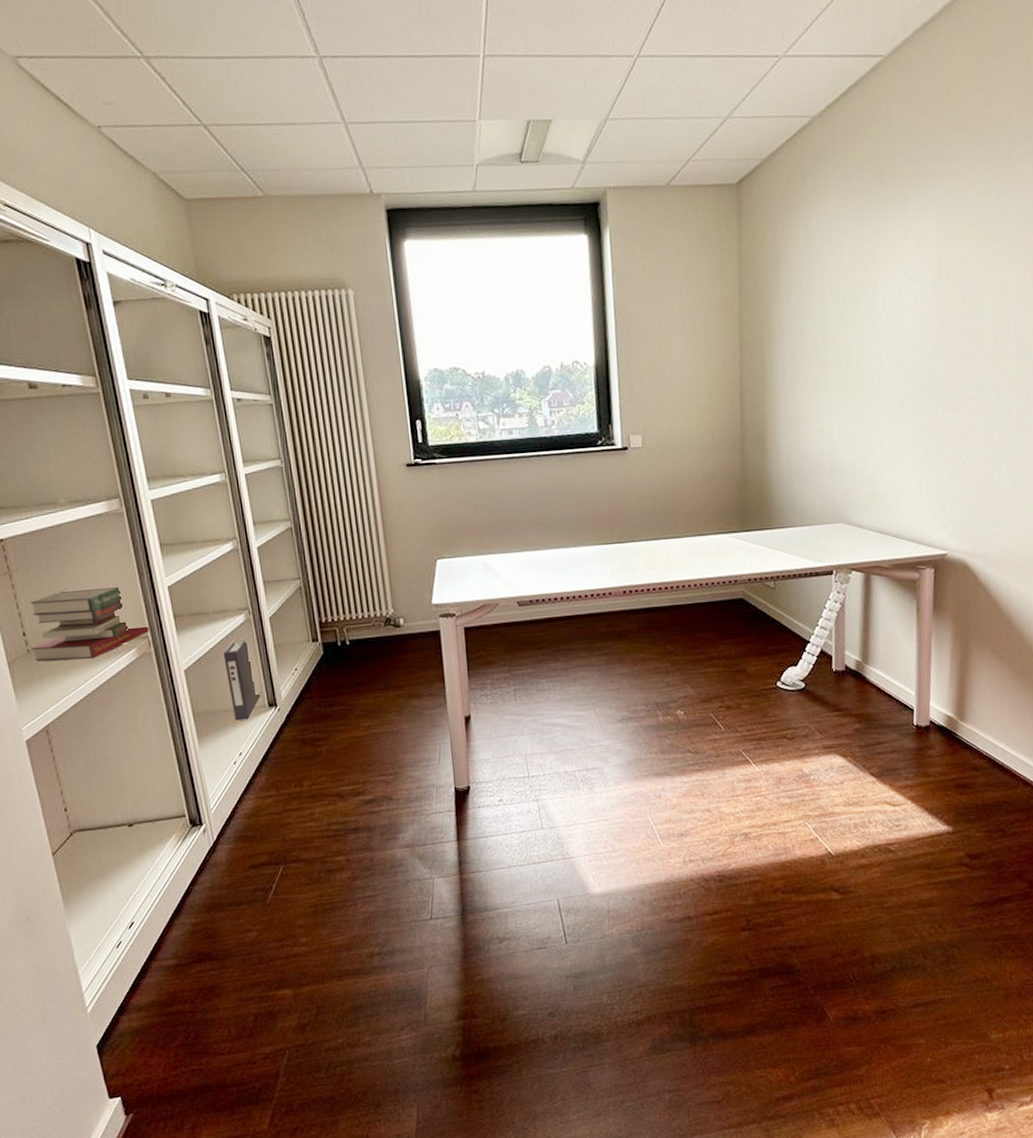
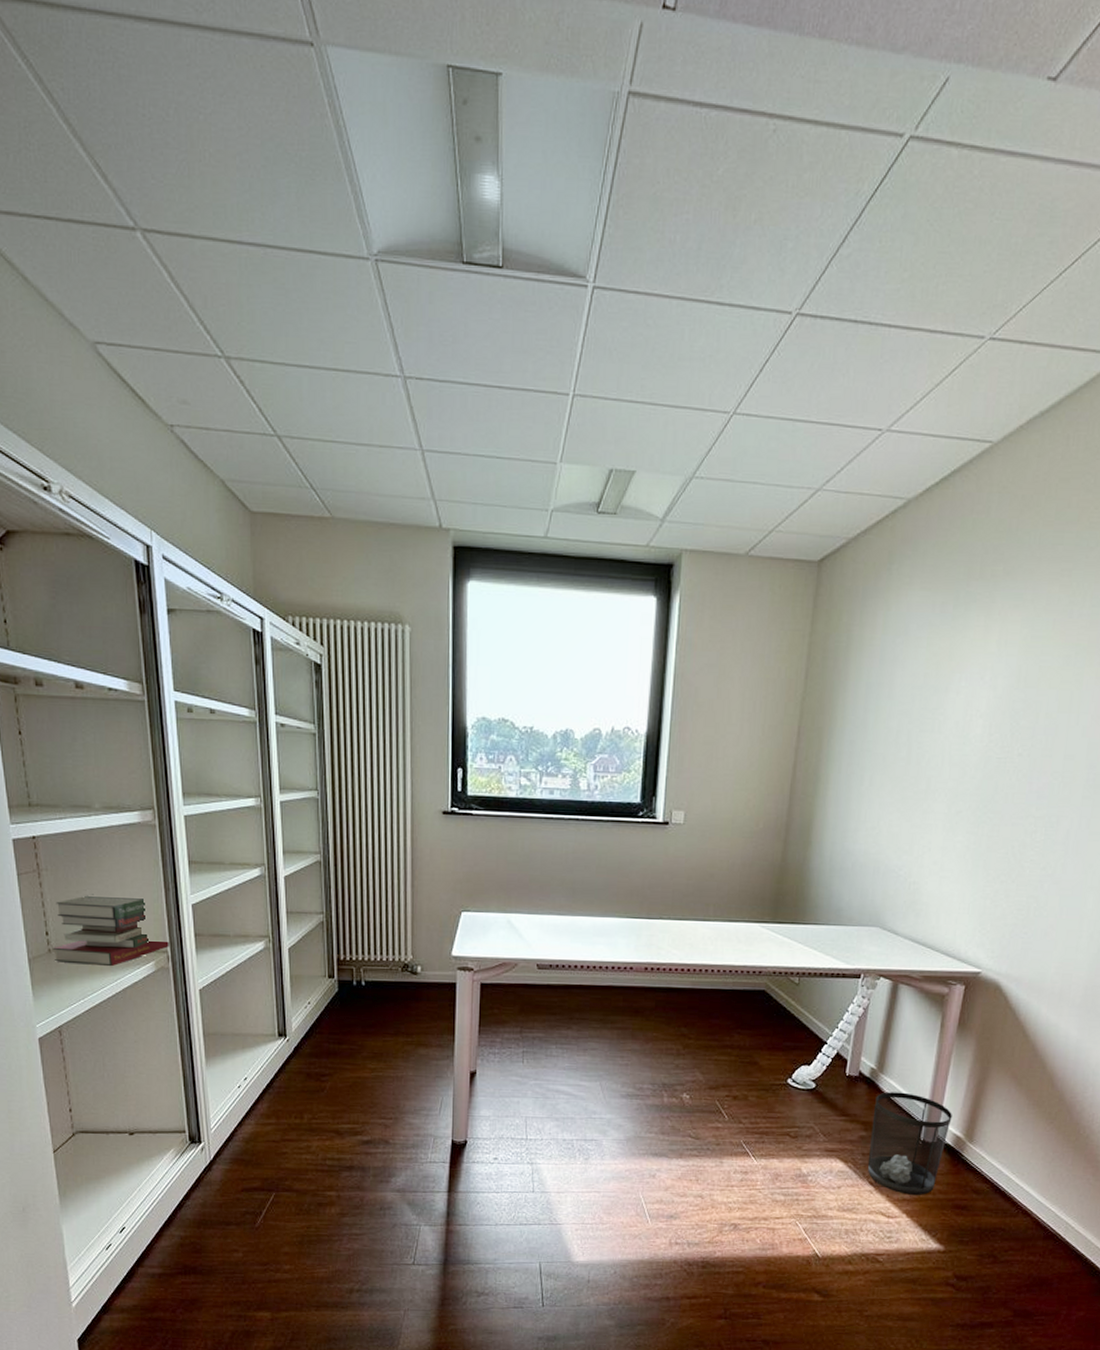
binder: present [223,638,261,721] -> none [239,965,272,1046]
waste bin: none [864,680,941,781] -> present [867,1092,952,1195]

